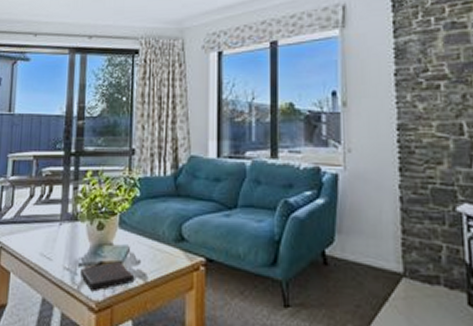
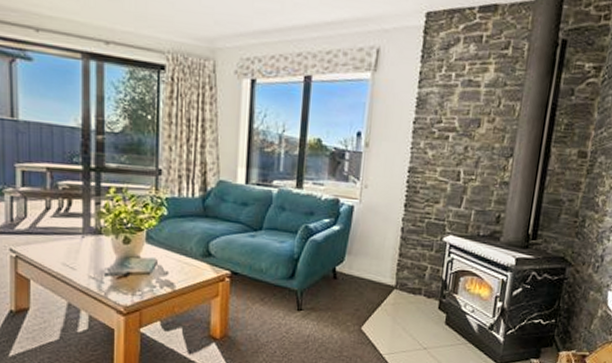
book: present [79,261,135,292] -> none [106,272,163,298]

